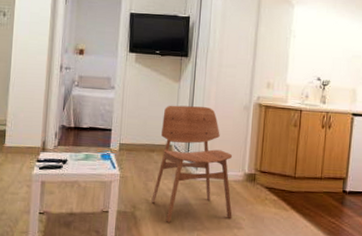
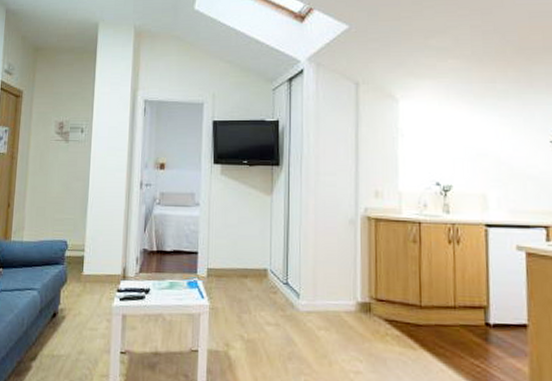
dining chair: present [151,105,233,222] -> none [247,221,346,365]

